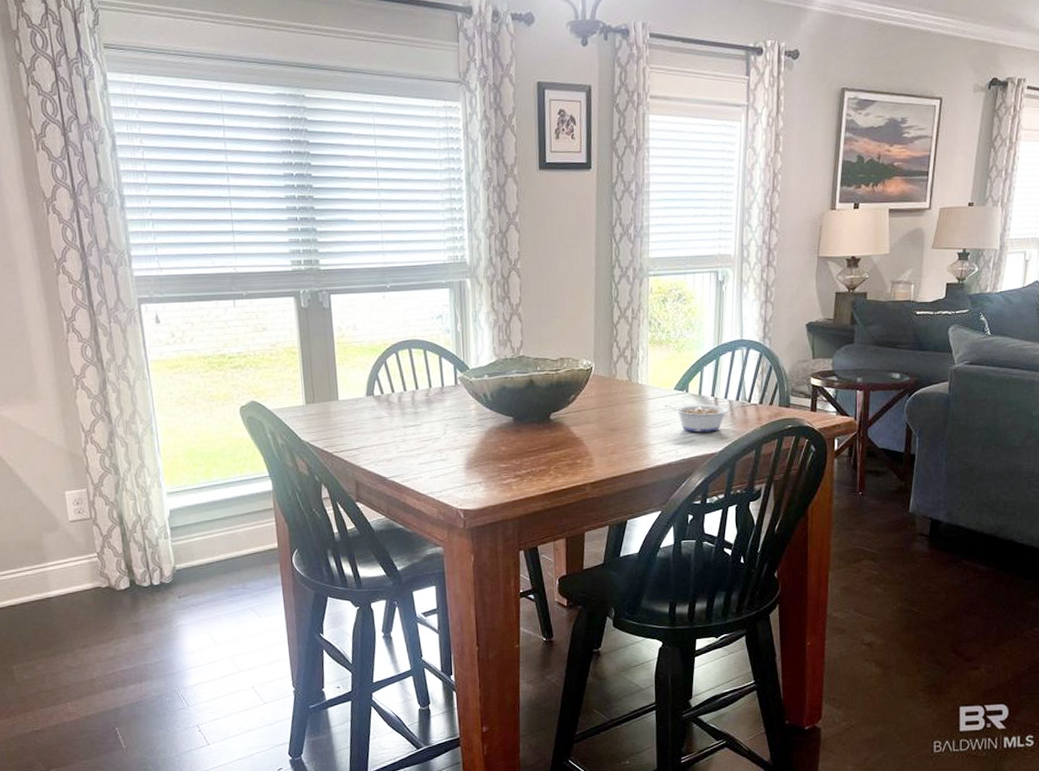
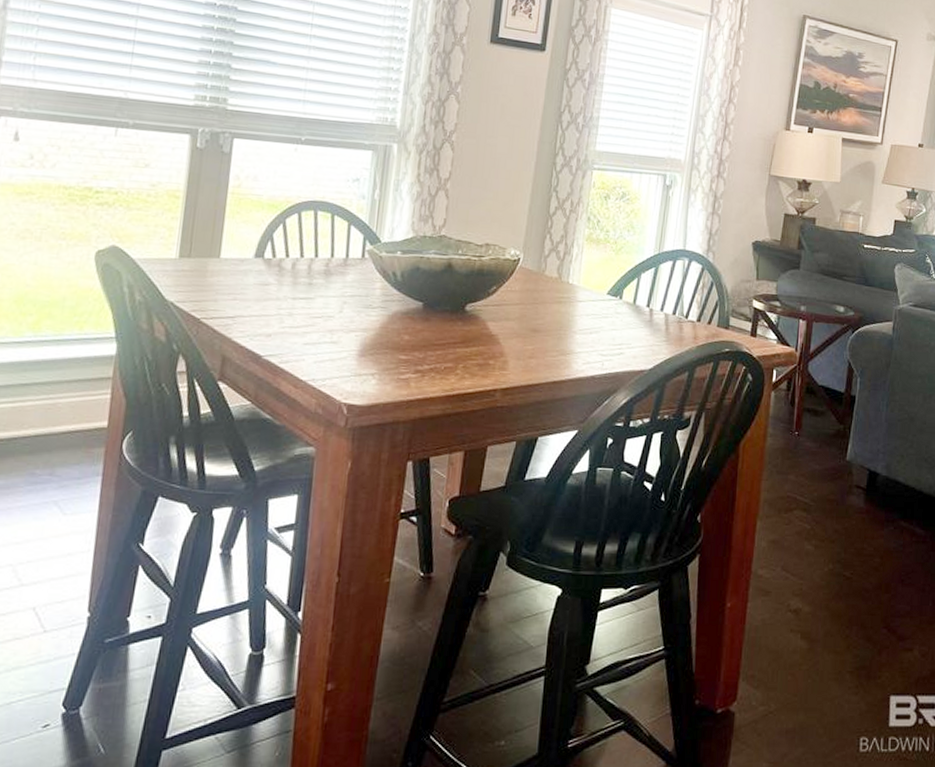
legume: present [664,404,729,433] -> none [594,310,664,346]

